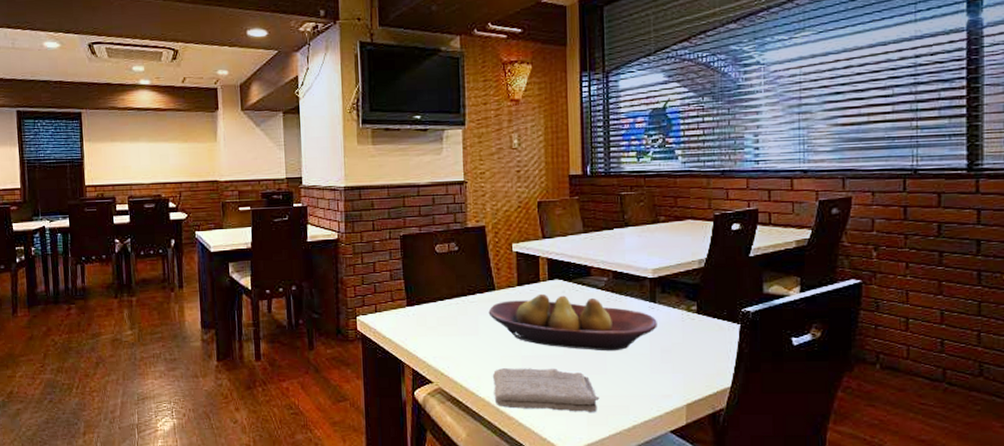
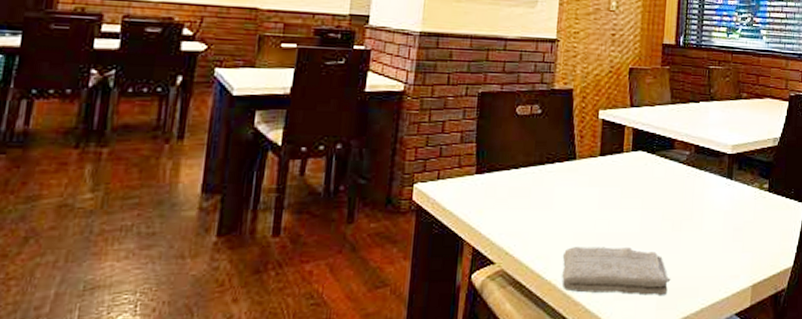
fruit bowl: present [488,293,657,352] -> none [566,165,732,229]

